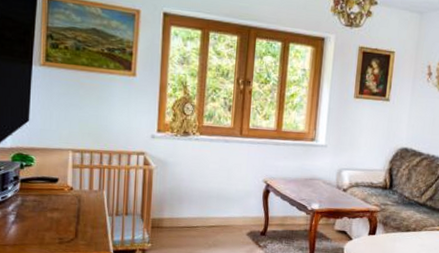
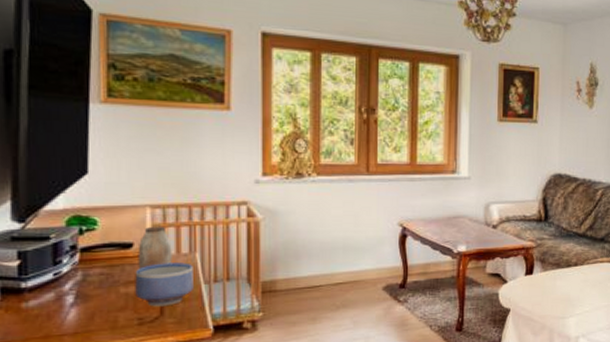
bowl: none [58,196,101,231] -> present [135,263,193,307]
vase: none [61,166,86,200] -> present [137,226,172,269]

